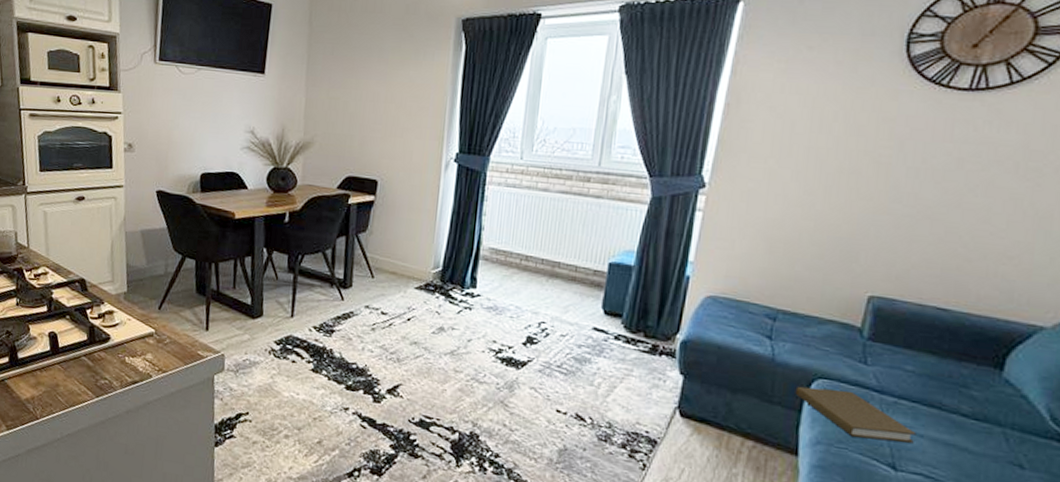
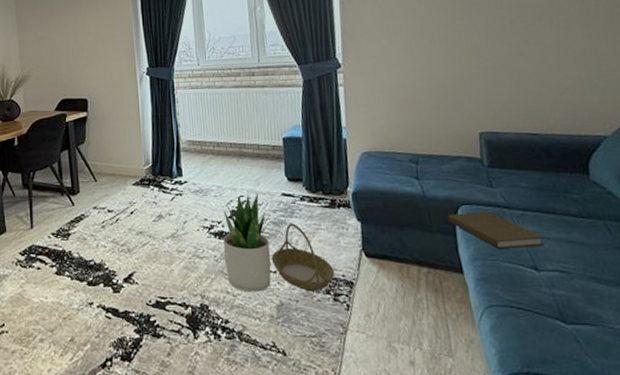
planter: none [507,321,571,432] -> present [223,193,272,292]
basket: none [563,363,637,443] -> present [271,223,335,291]

